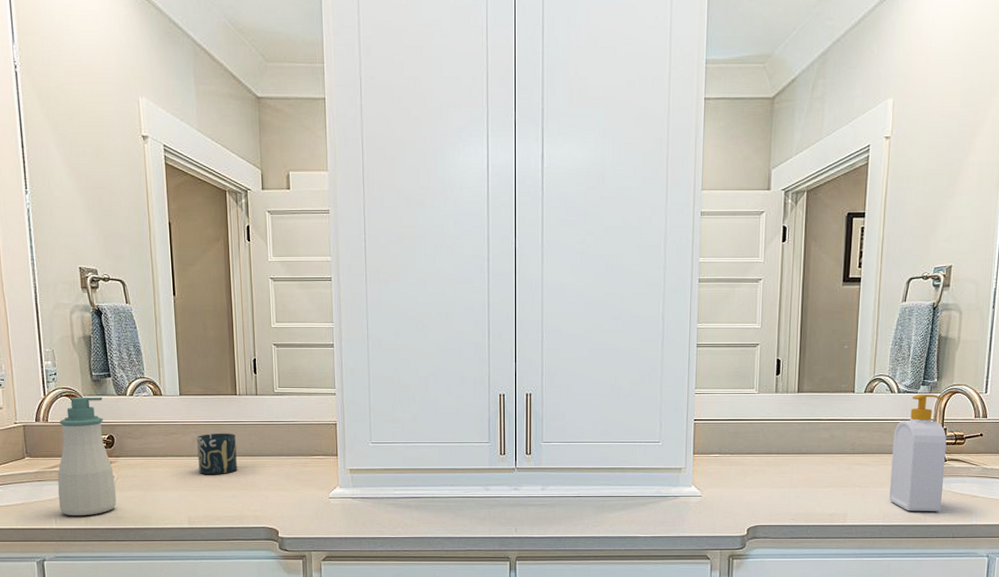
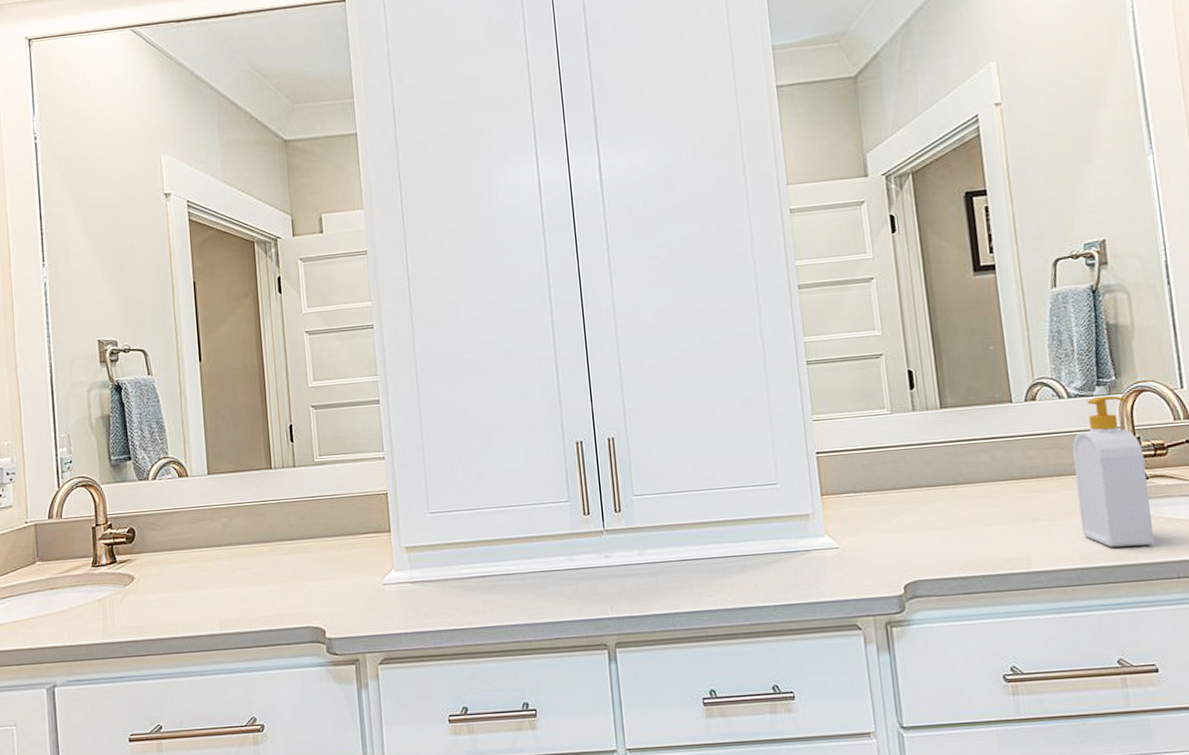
soap bottle: present [57,397,117,516] -> none [71,484,138,629]
cup: present [197,433,237,474] -> none [228,514,275,567]

